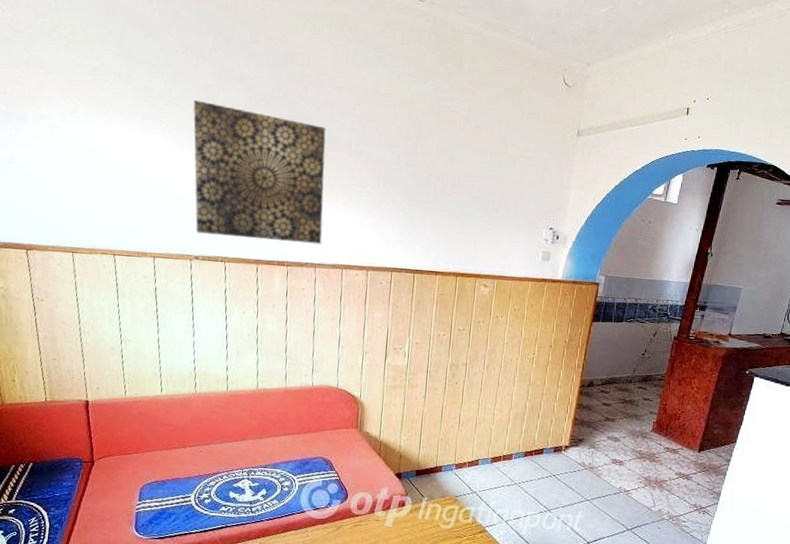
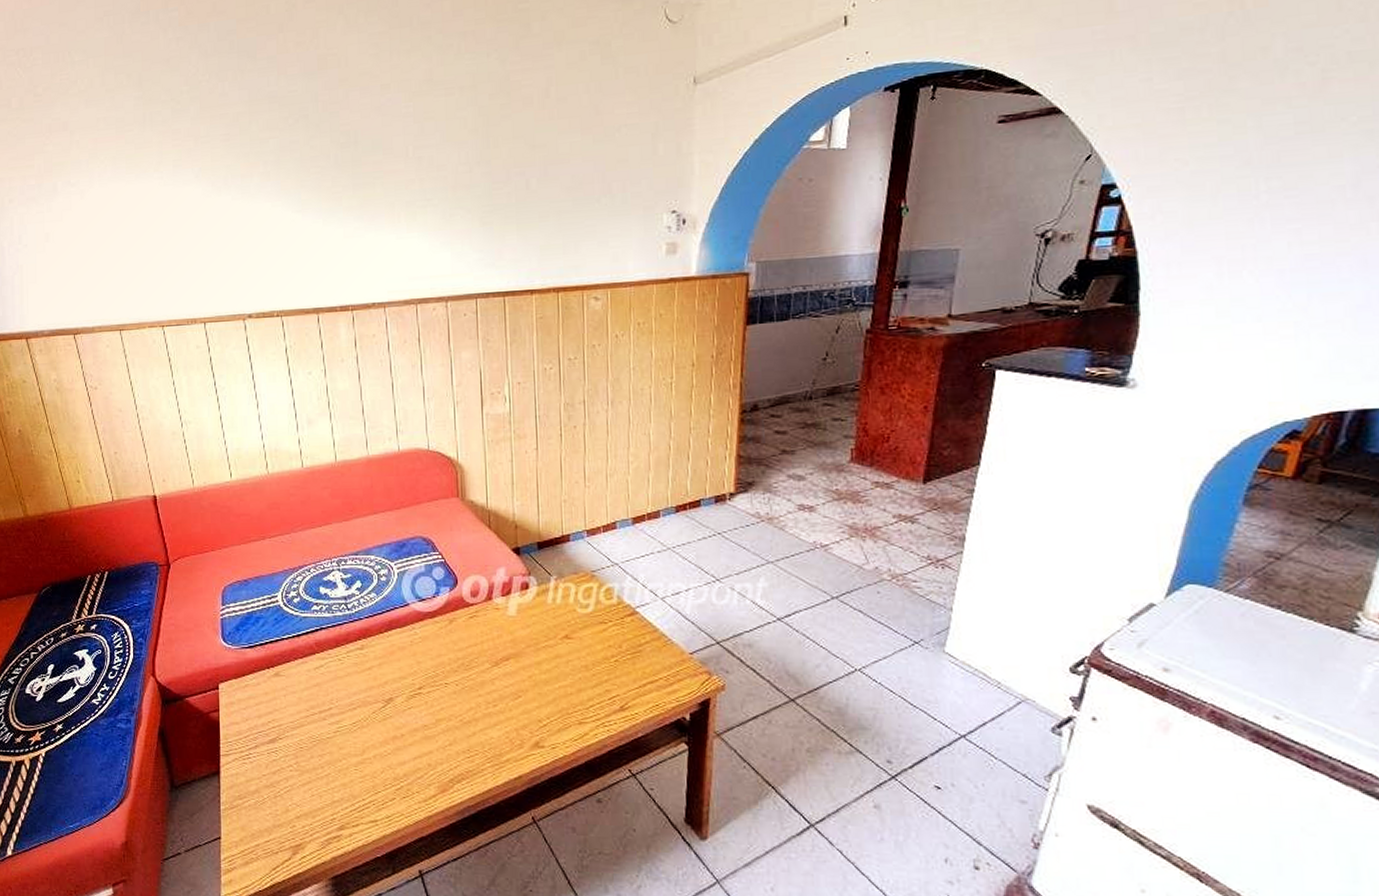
wall art: present [193,100,326,245] -> none [225,132,388,288]

